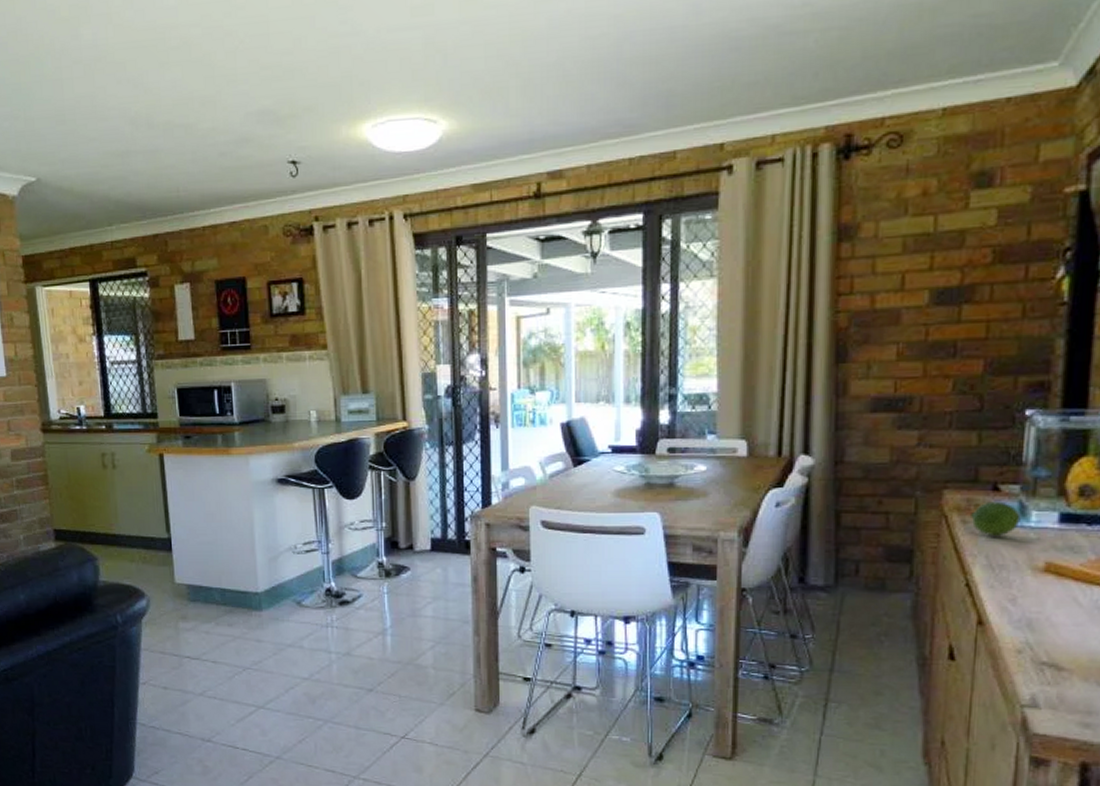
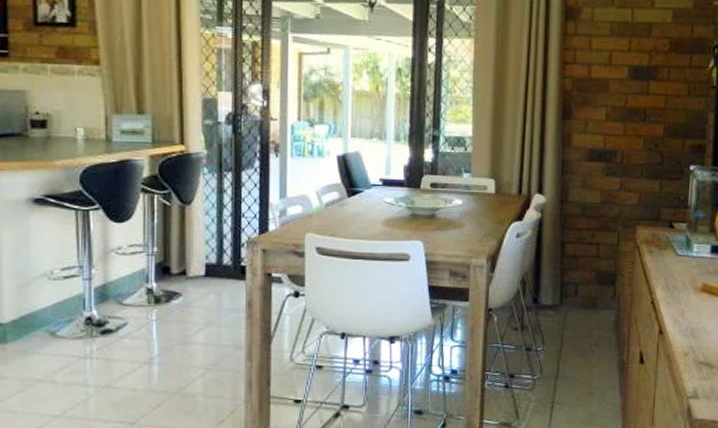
fruit: present [971,501,1021,537] -> none [655,236,687,264]

